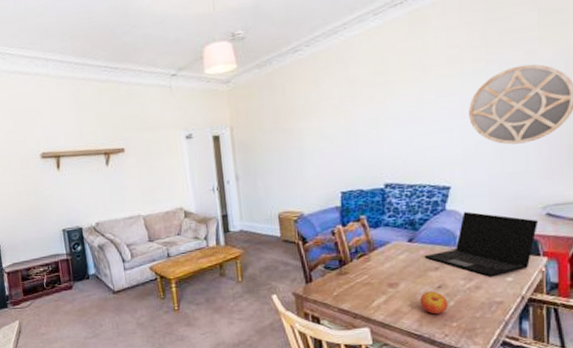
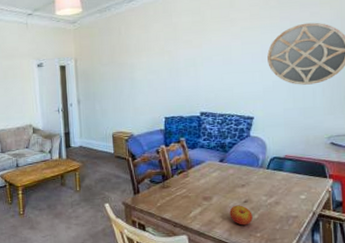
laptop: present [424,211,539,277] -> none [232,138,325,194]

